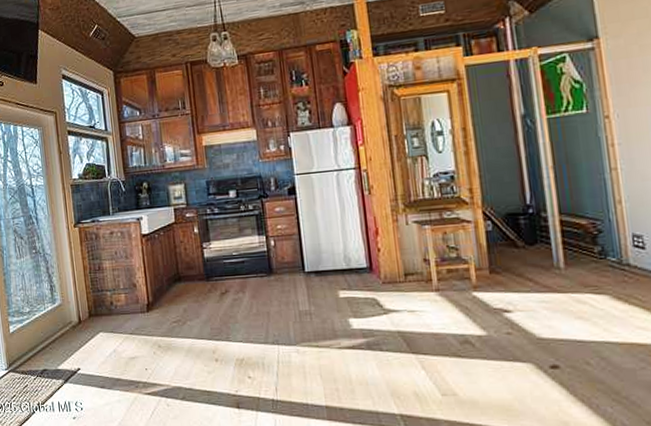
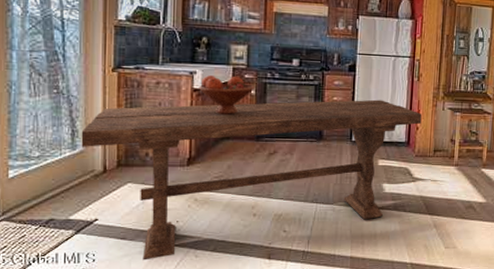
dining table: none [57,221,383,409] -> present [81,99,422,261]
fruit bowl: none [146,216,198,257] -> present [199,75,256,115]

